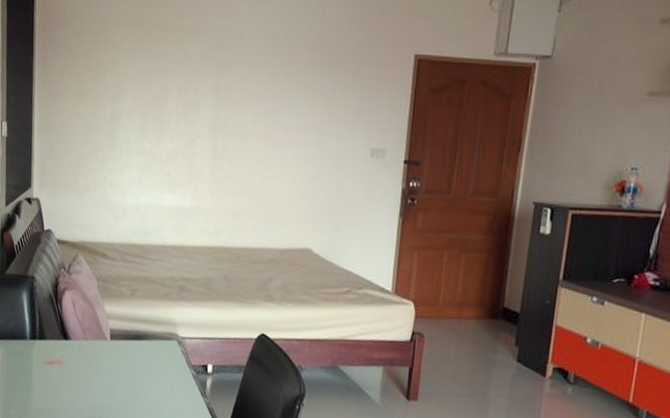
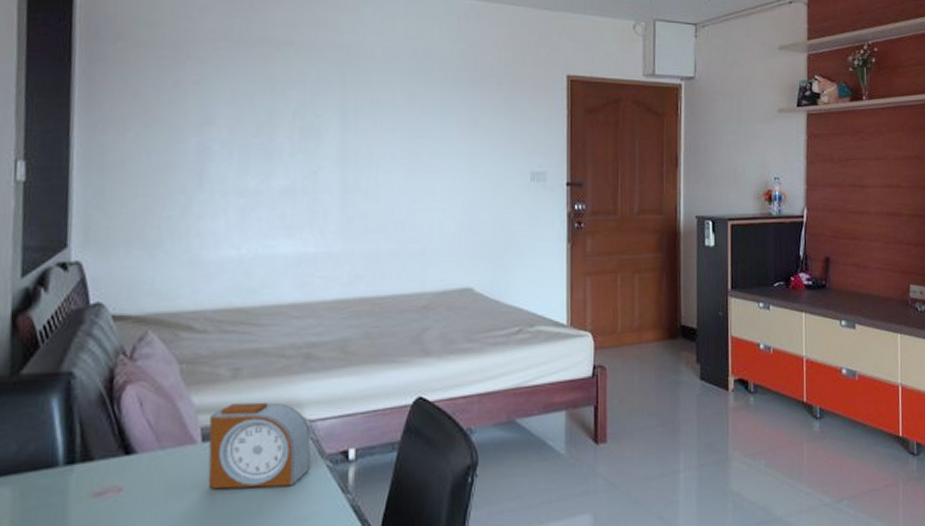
alarm clock: none [113,315,182,384] -> present [208,402,310,490]

